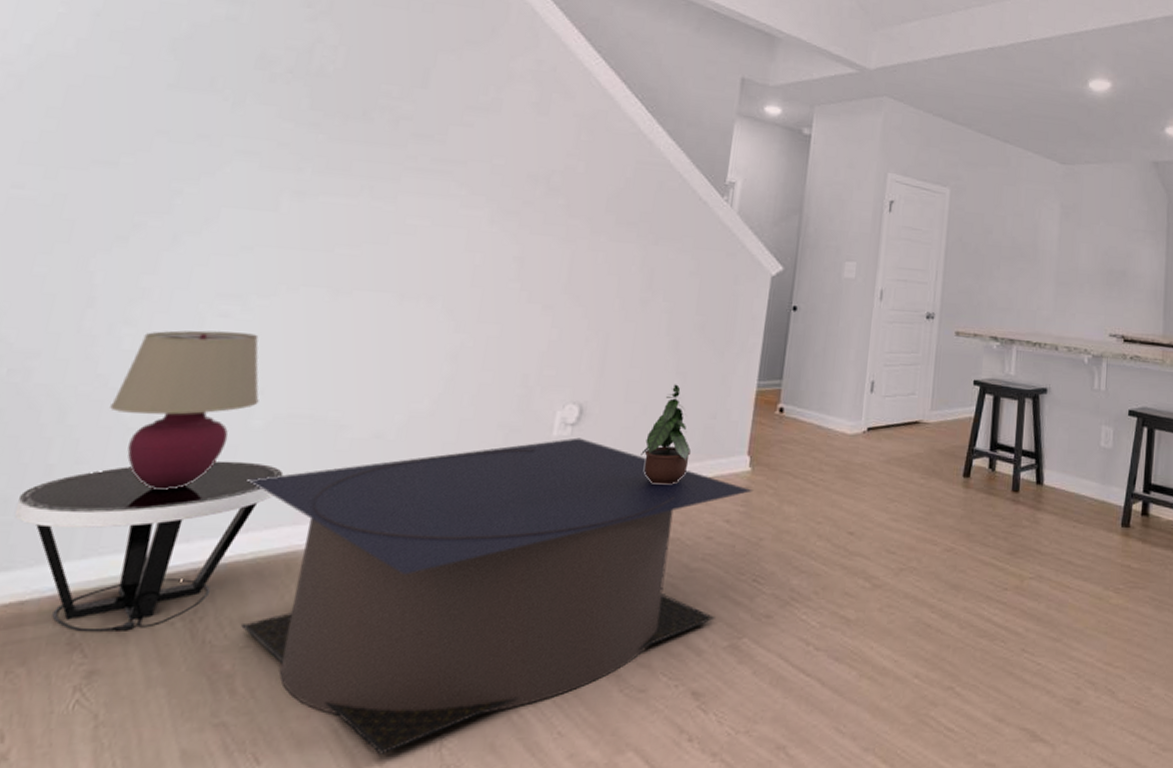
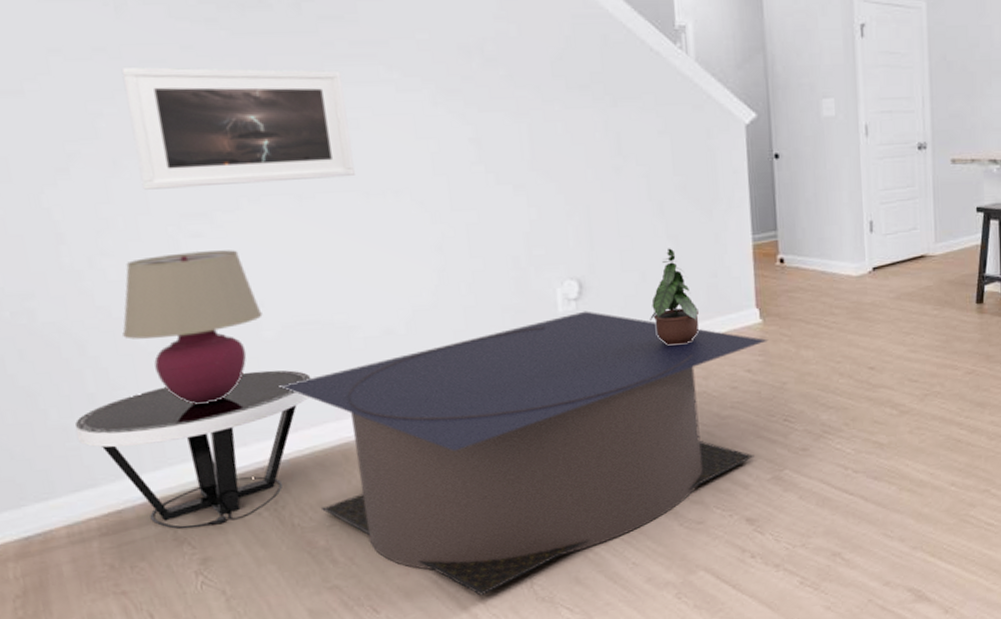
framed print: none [191,155,415,278] -> present [121,67,355,190]

